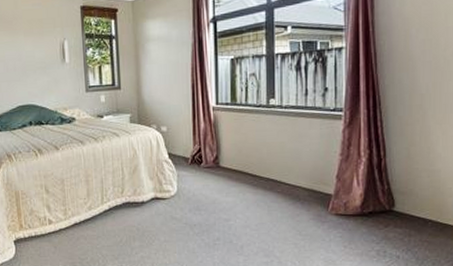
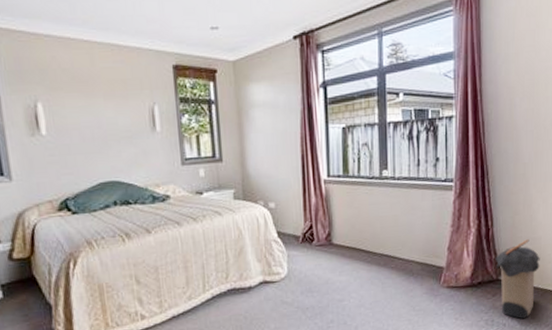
laundry hamper: none [388,171,439,253] -> present [495,239,540,319]

